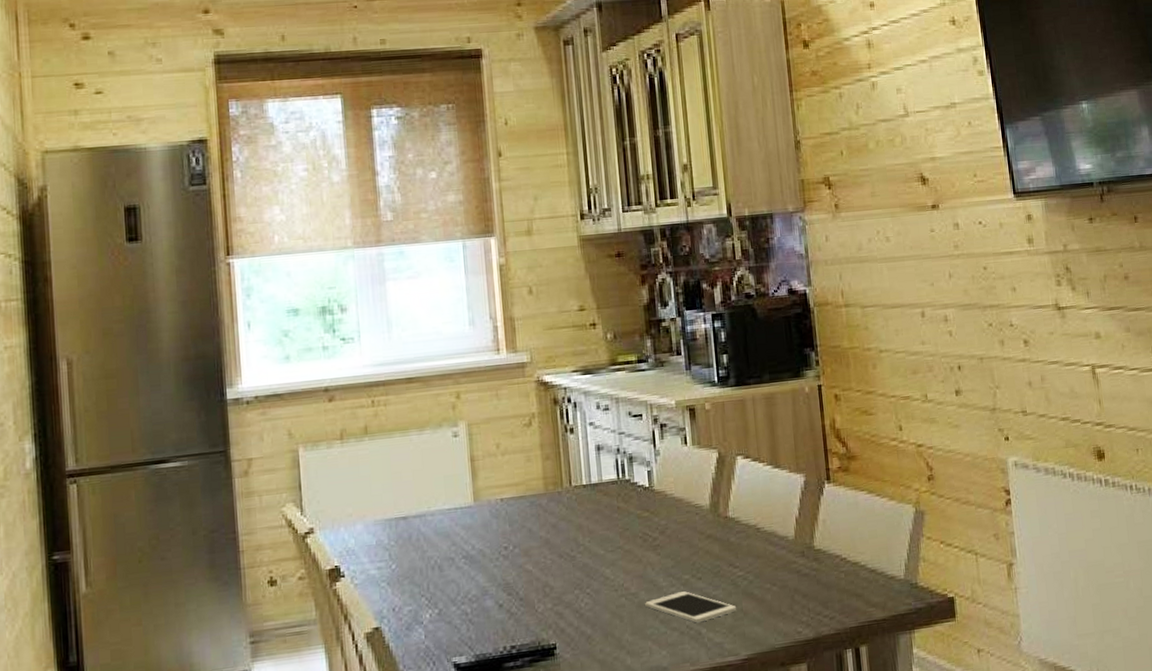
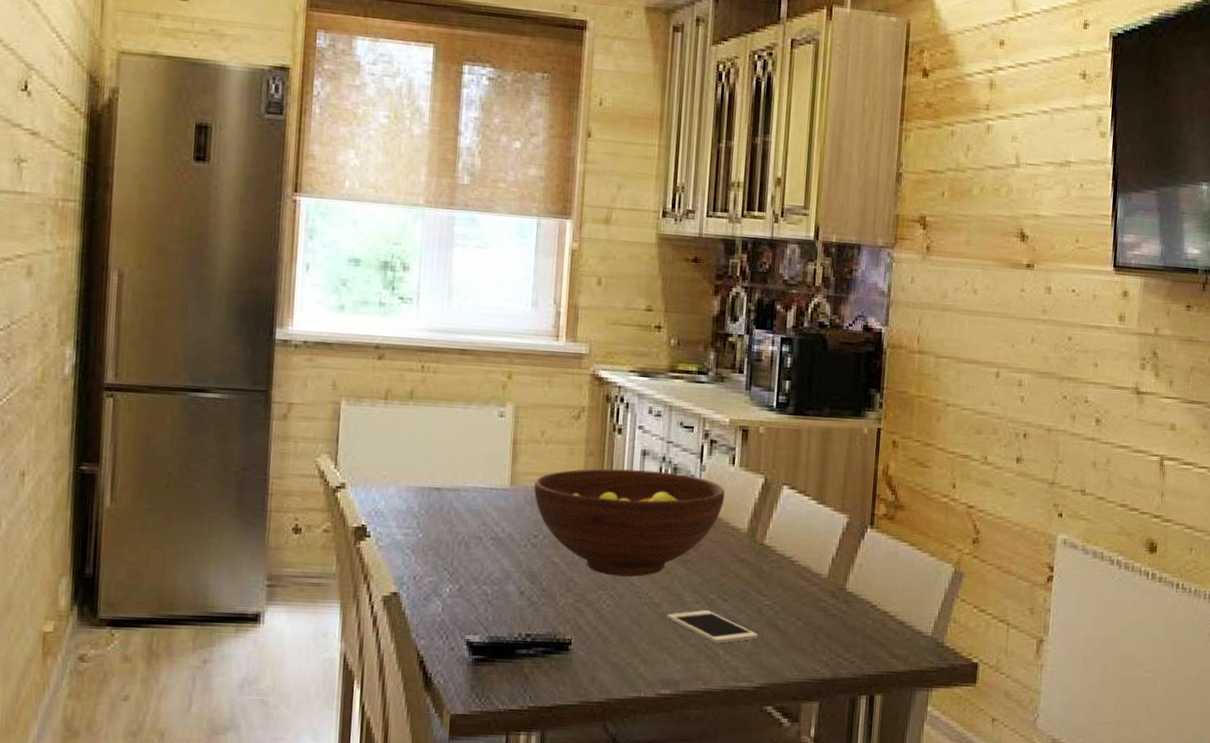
fruit bowl: none [497,462,683,574] -> present [534,468,725,577]

